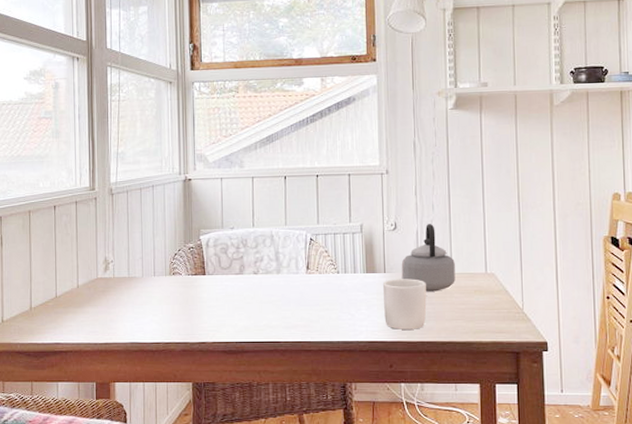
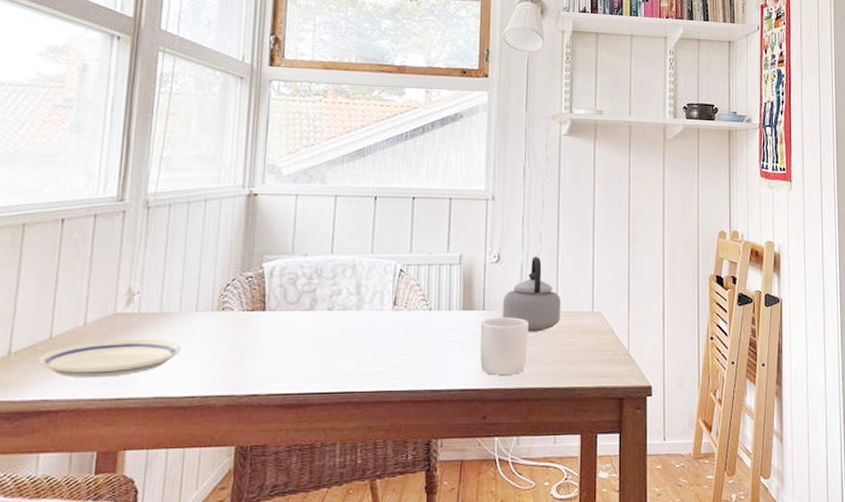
plate: none [49,298,146,327] -> present [38,339,182,378]

